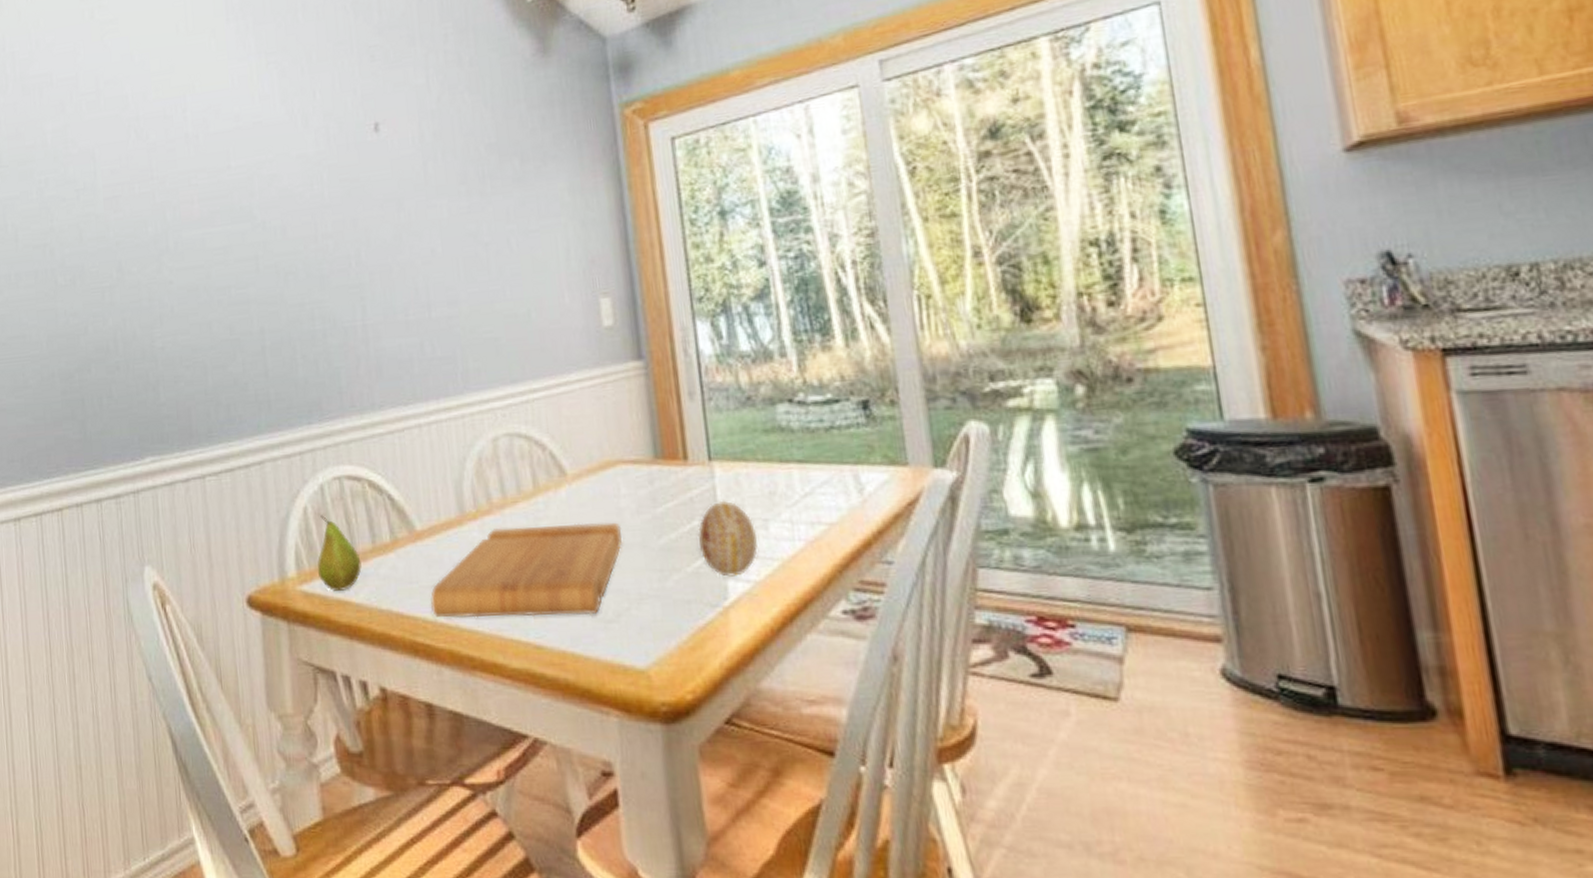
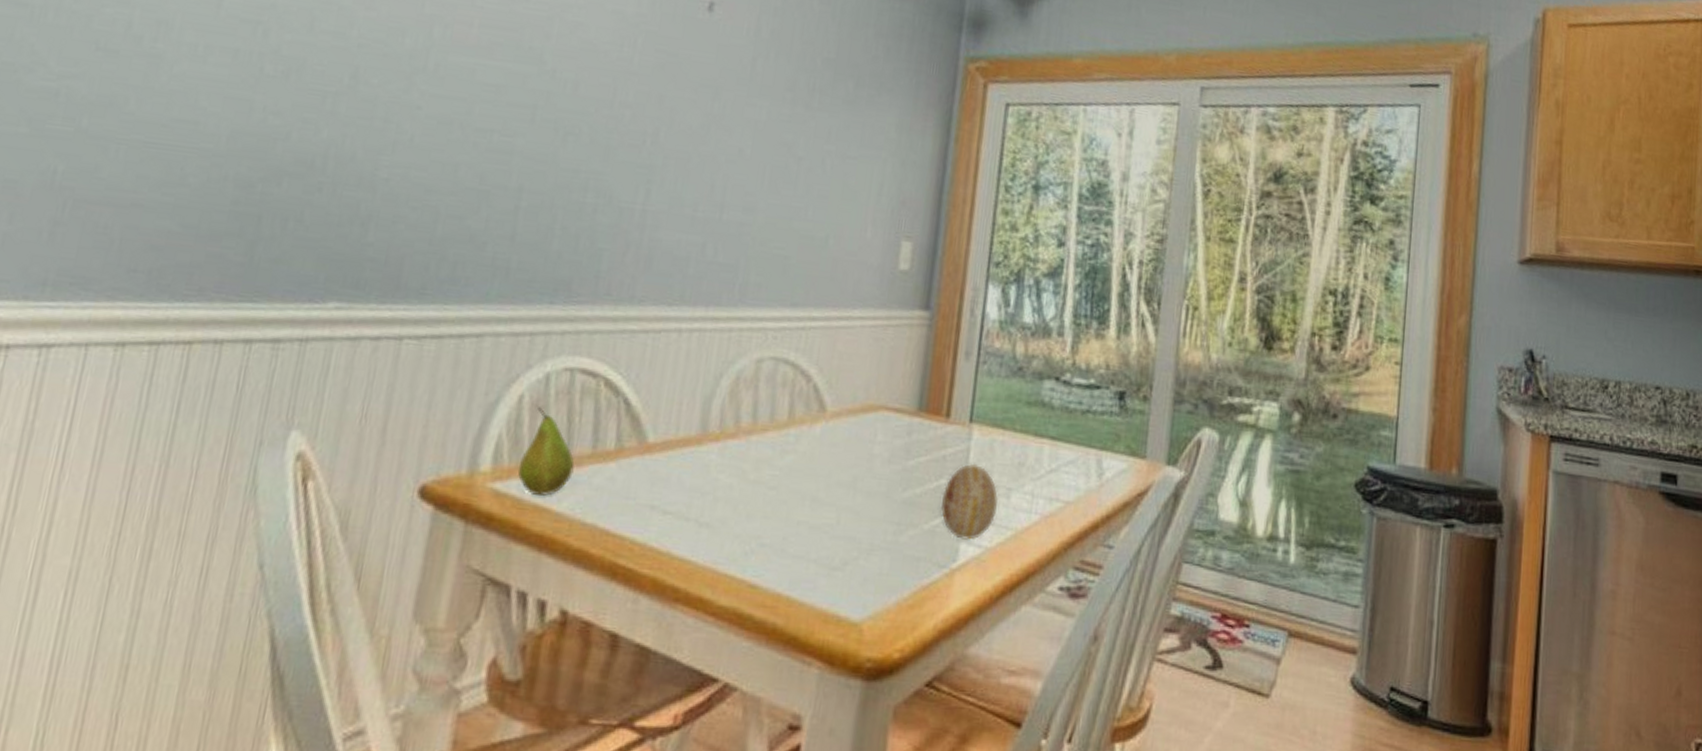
cutting board: present [430,522,622,618] -> none [644,454,869,560]

